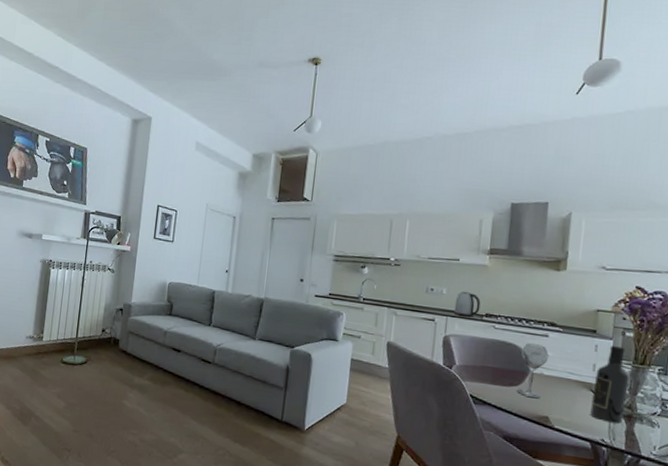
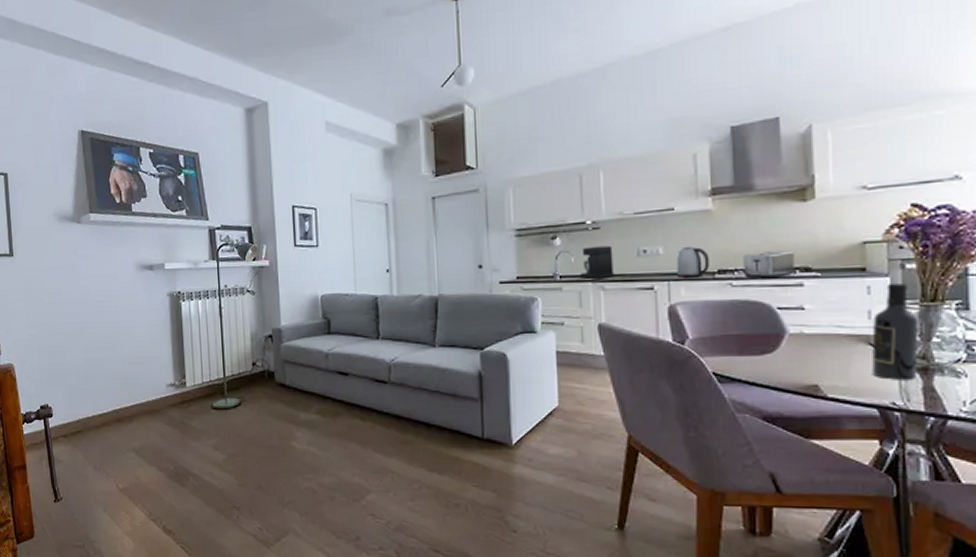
coffee maker: none [378,278,408,307] -> present [579,245,614,280]
toaster: none [505,304,545,327] -> present [743,250,795,279]
wineglass: present [517,343,549,399] -> none [772,297,809,365]

